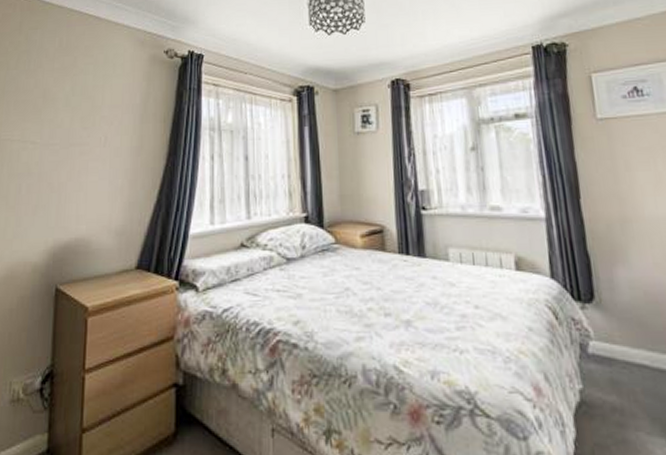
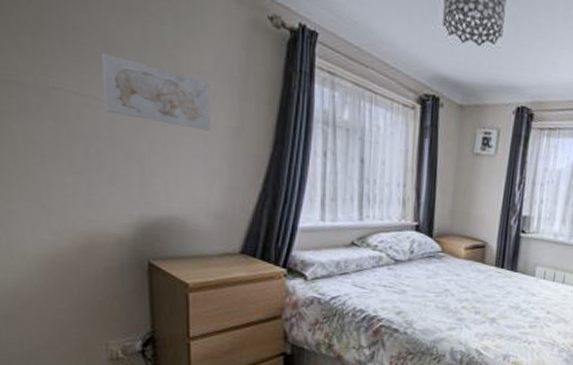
wall art: none [37,105,117,154] -> present [100,52,211,131]

